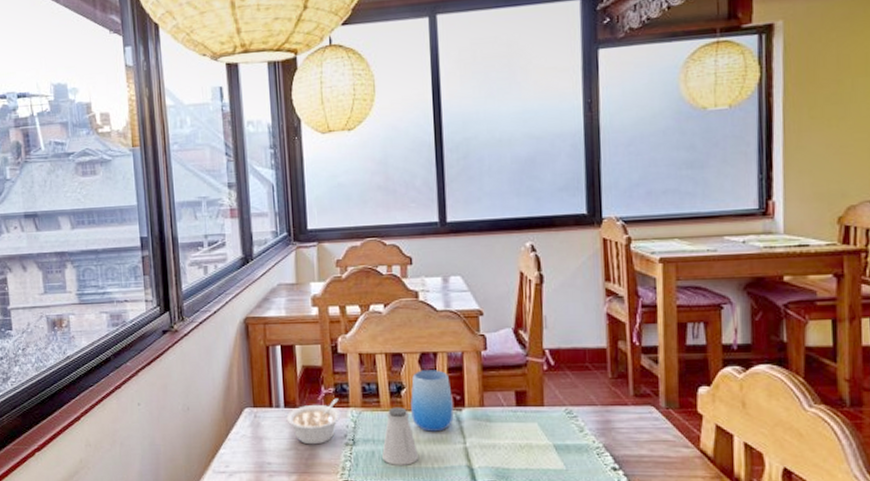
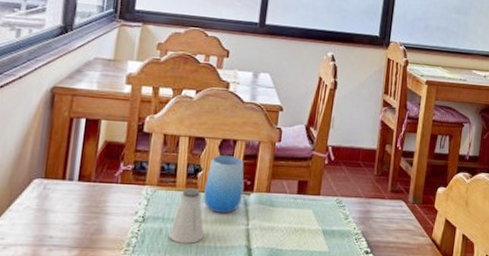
legume: present [286,398,341,445] -> none [78,175,136,220]

